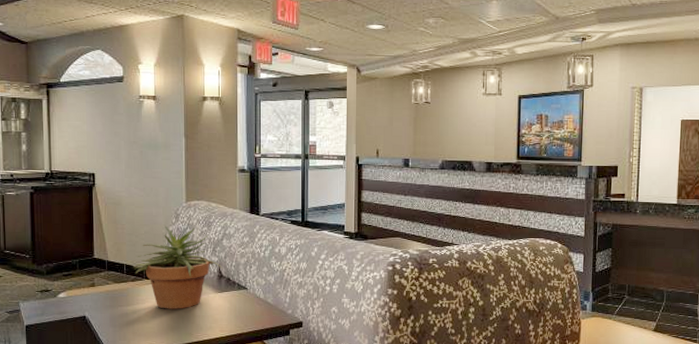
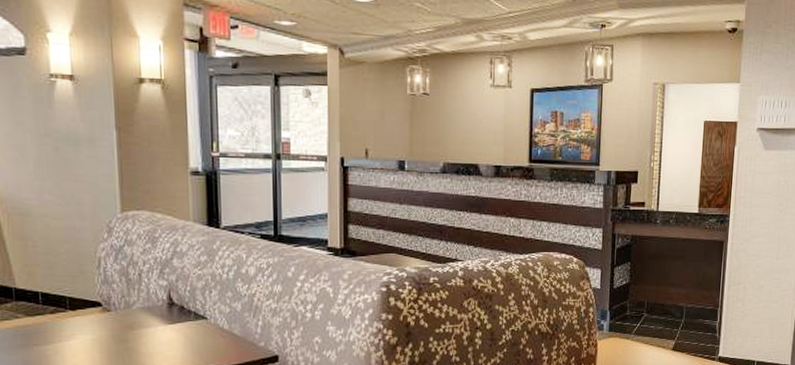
potted plant: present [133,226,223,309] -> none [52,242,174,347]

